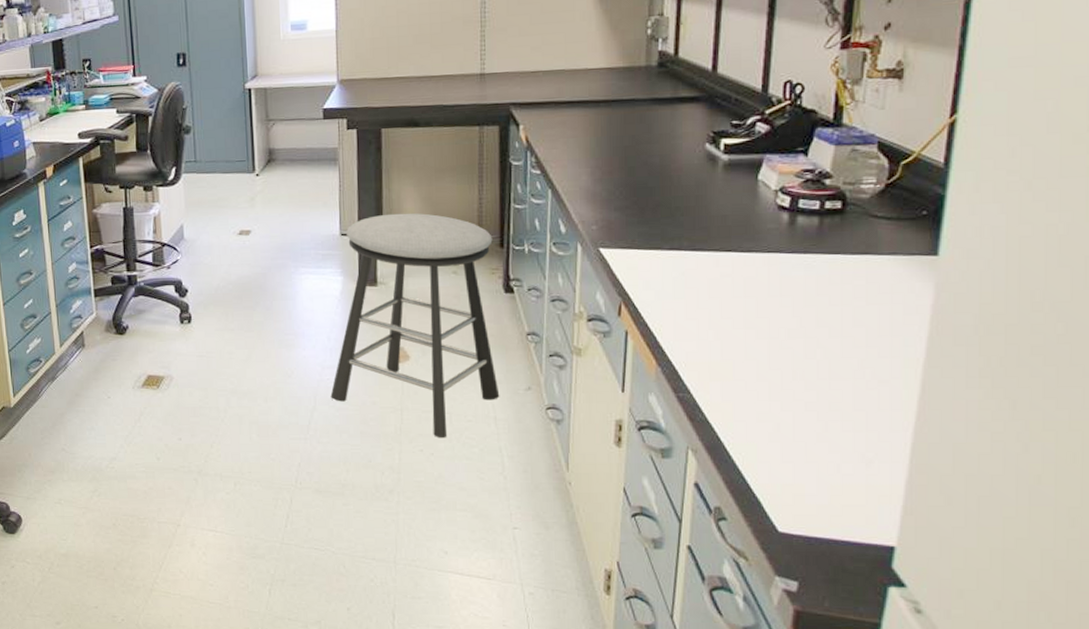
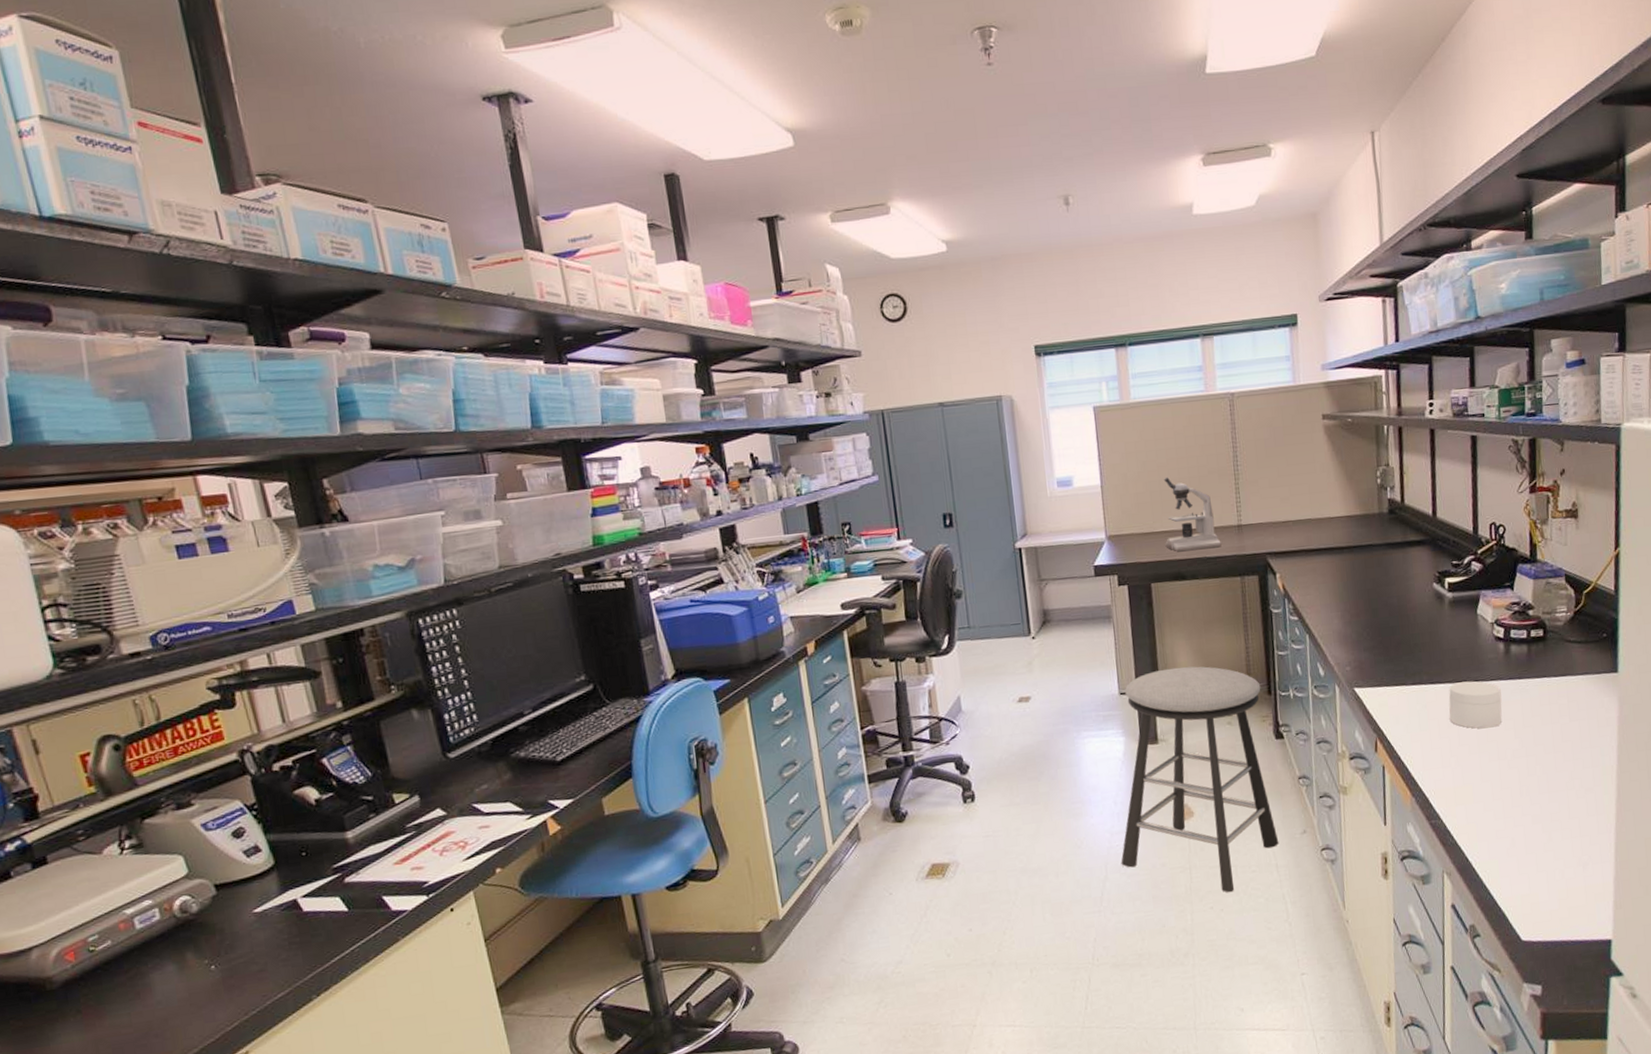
microscope: none [399,22,461,99] -> present [1163,476,1222,552]
jar: none [711,251,780,303] -> present [1448,680,1502,729]

